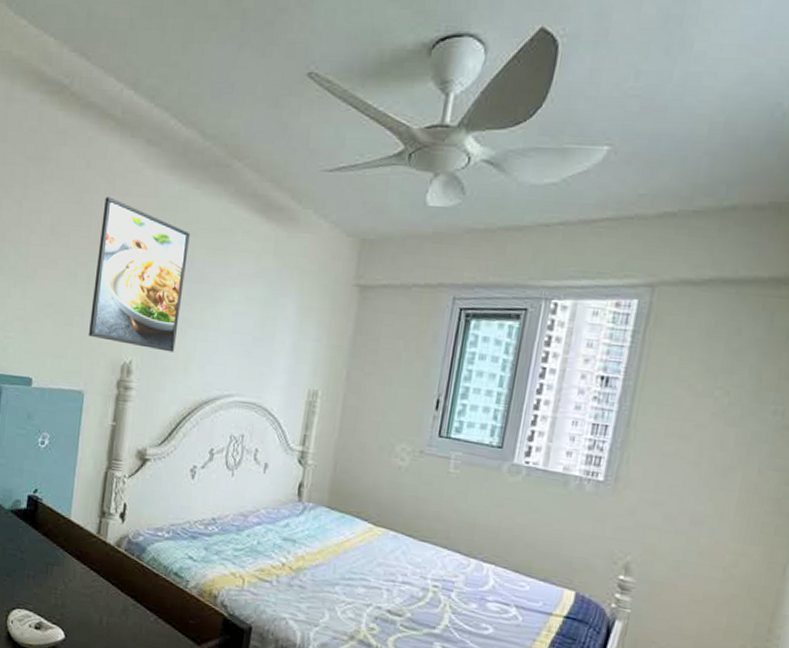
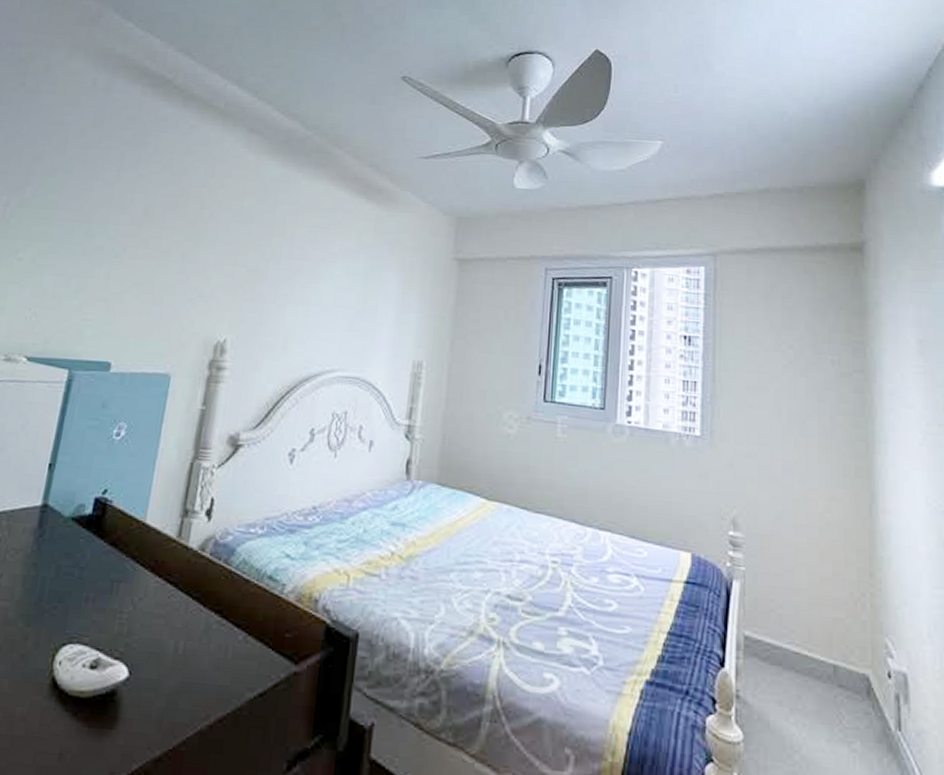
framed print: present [89,196,190,353] -> none [180,179,291,329]

